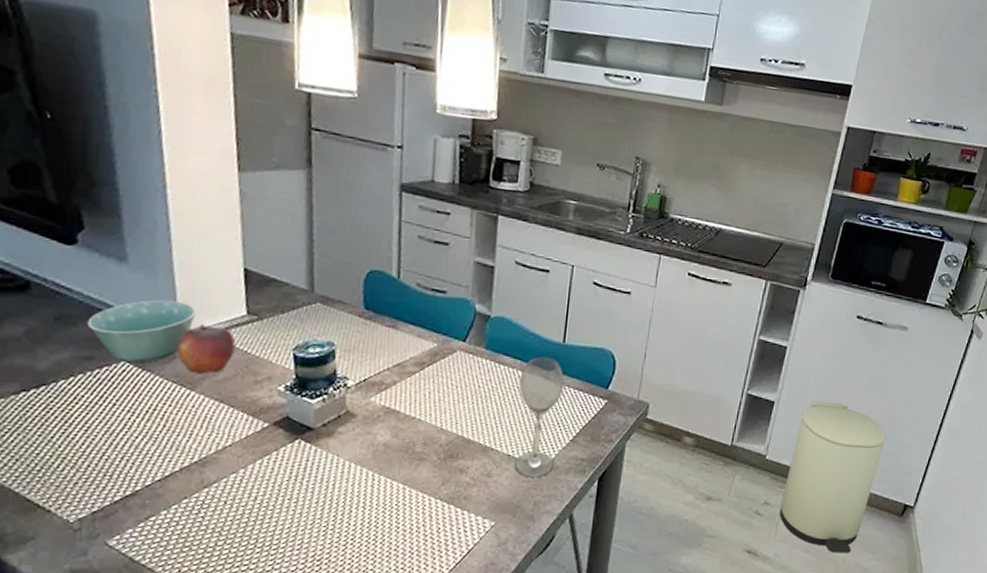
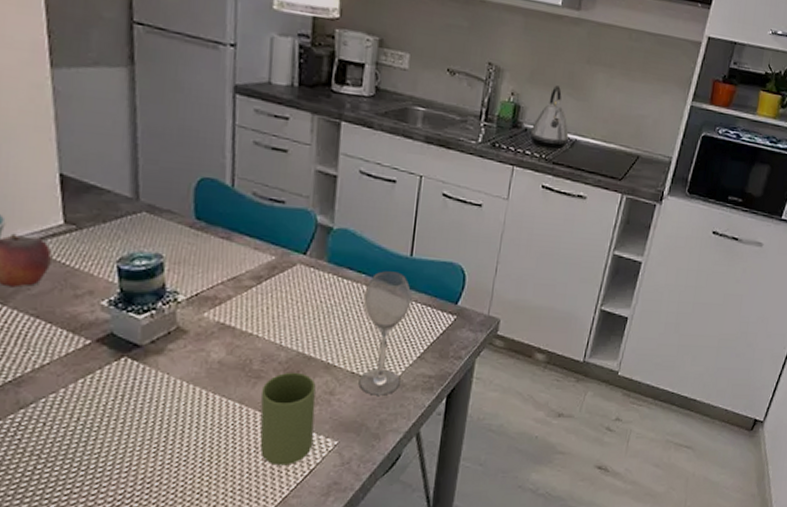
cup: none [421,454,474,546] -> present [260,372,316,466]
kettle: none [676,177,713,239] -> present [529,85,569,150]
pedal bin: present [779,401,886,553] -> none [631,316,739,468]

